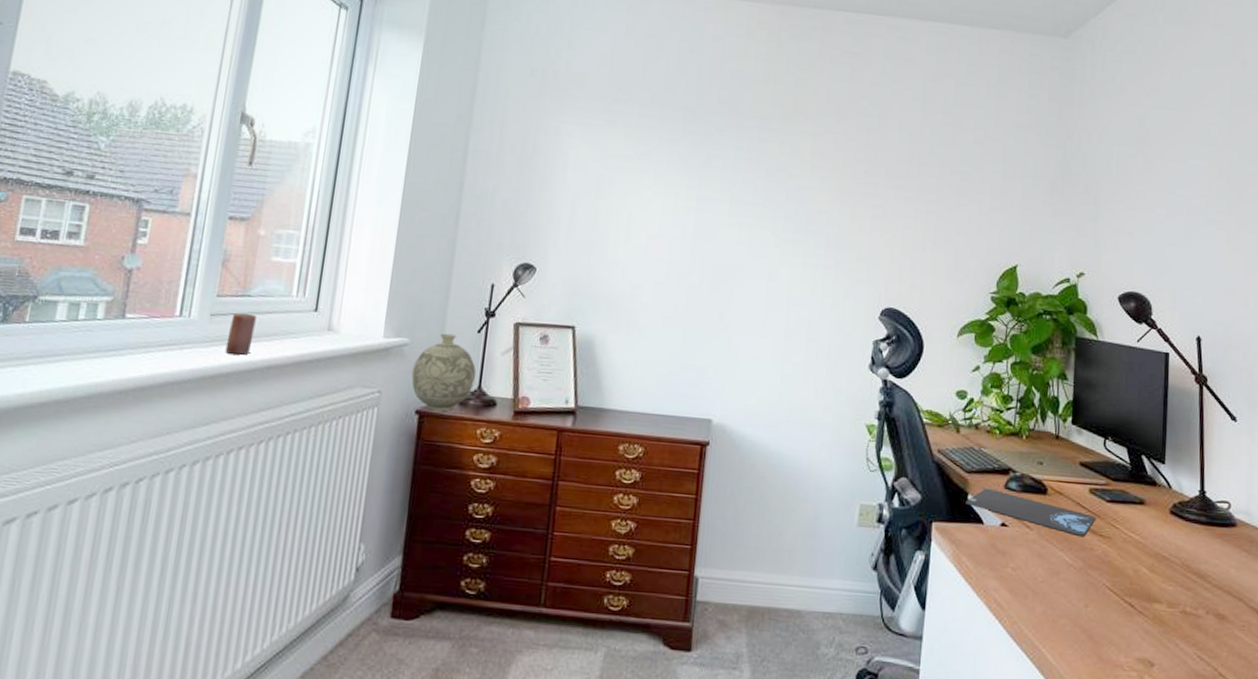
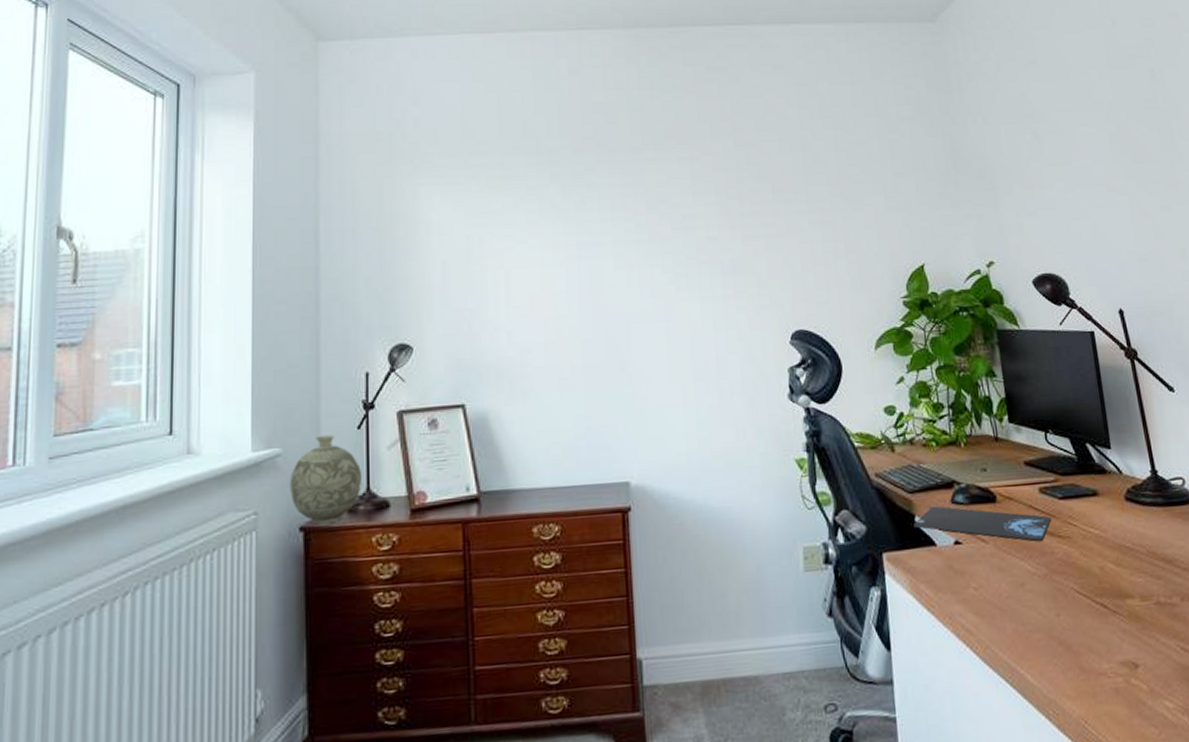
candle: present [225,313,257,355] -> none [71,450,103,499]

